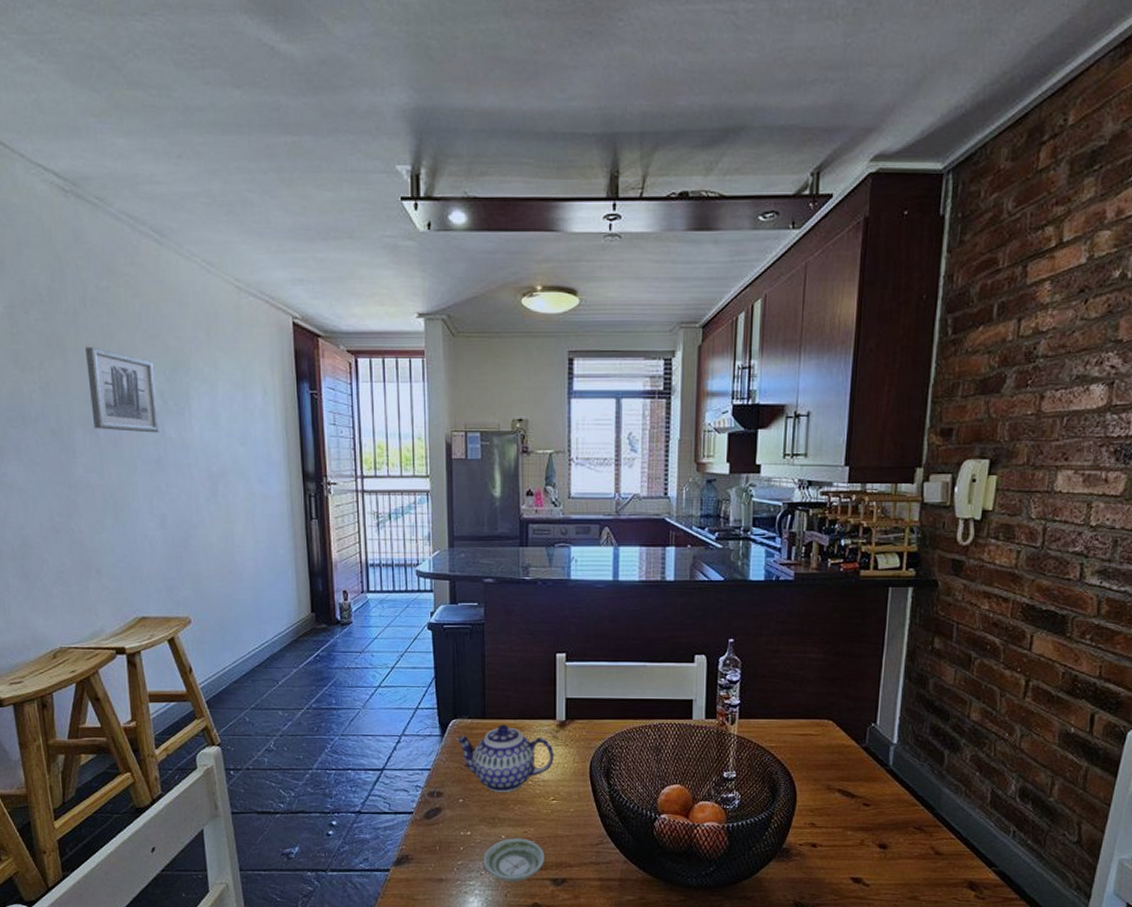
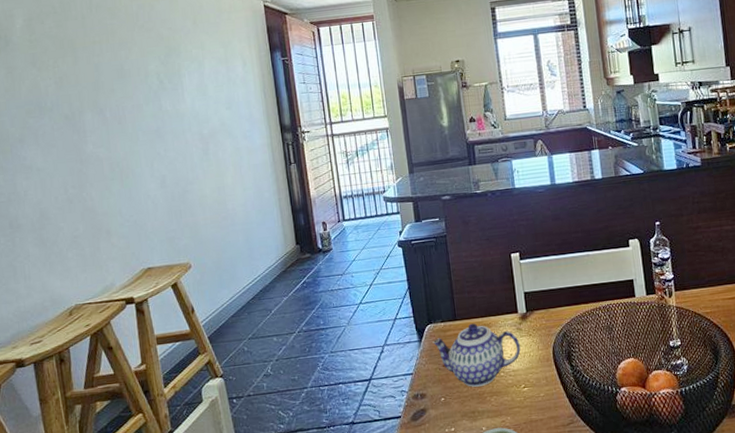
wall art: present [86,347,159,433] -> none [93,43,157,111]

